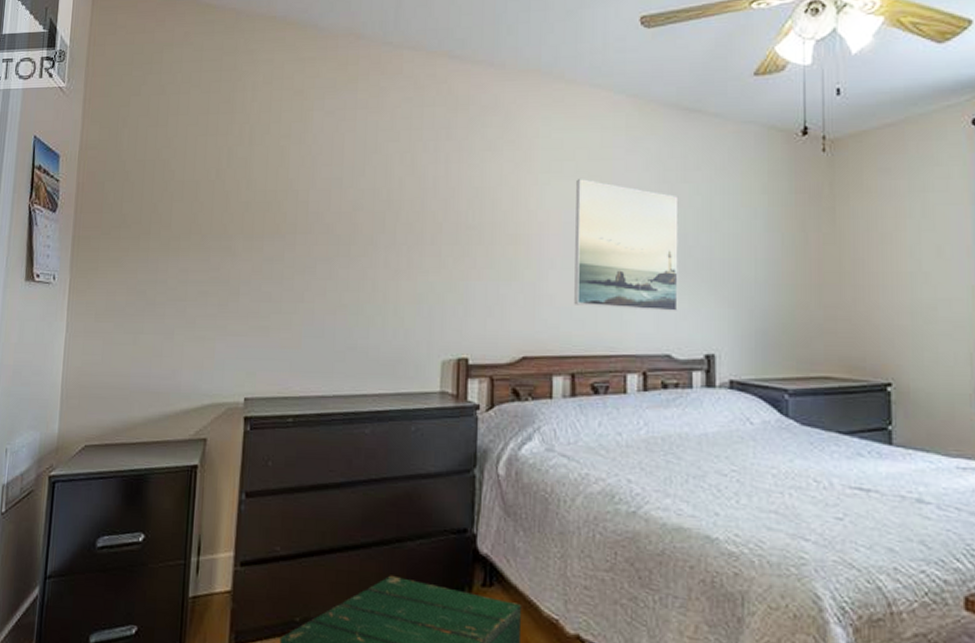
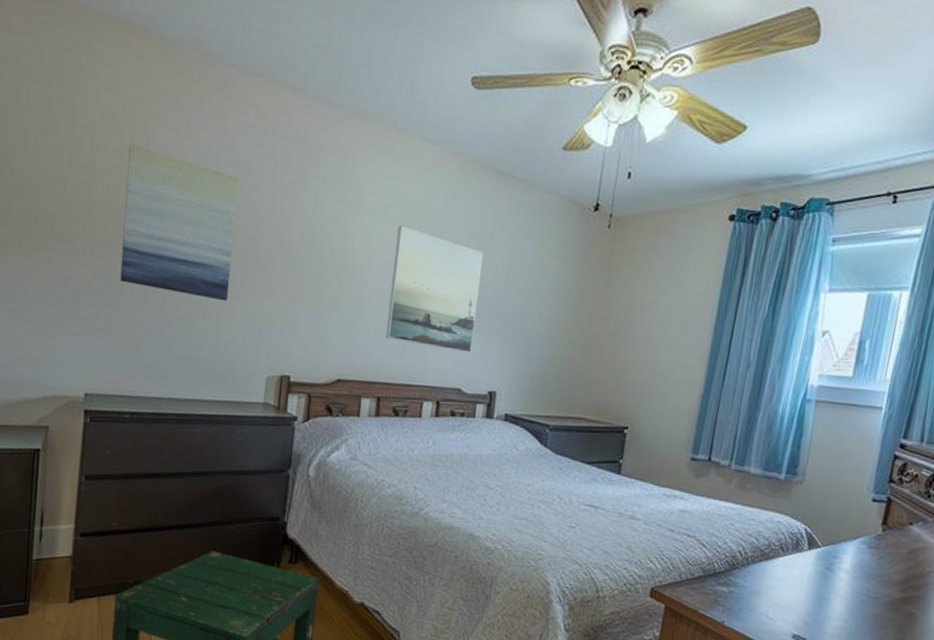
wall art: none [280,133,399,282] -> present [120,143,239,301]

